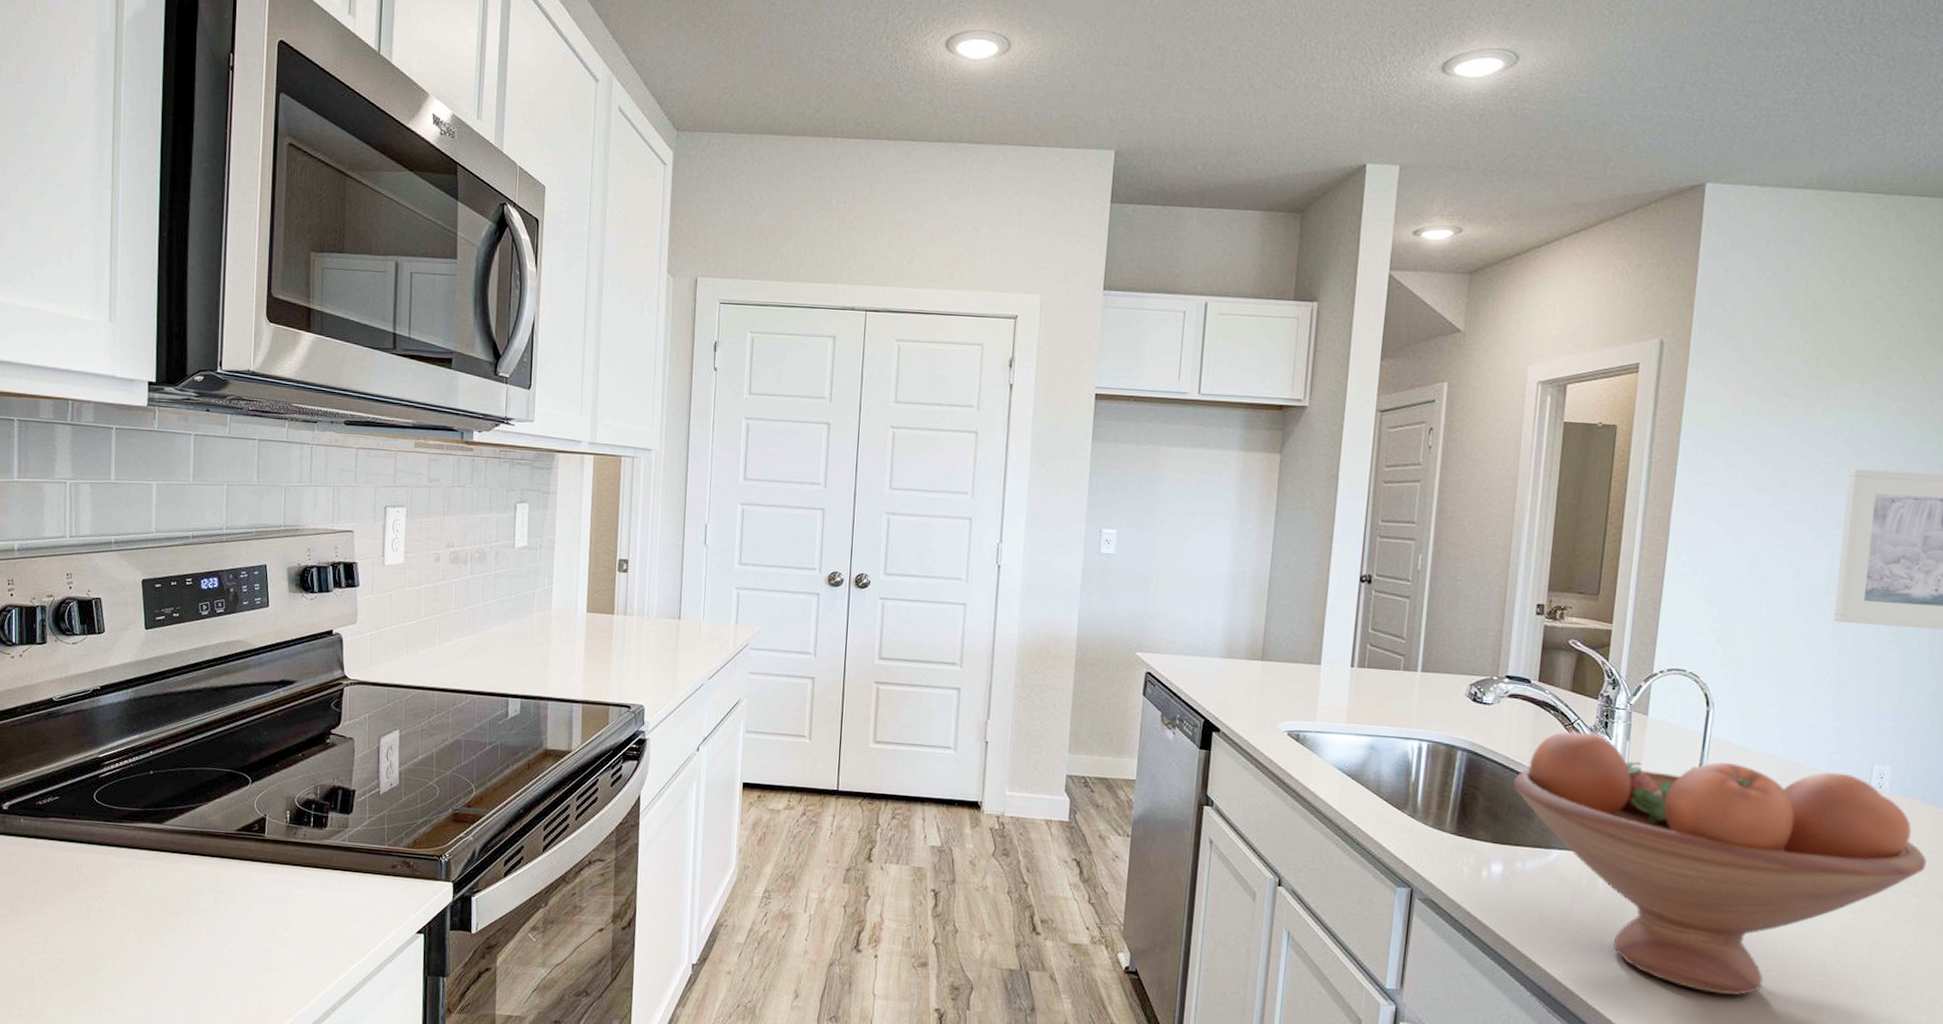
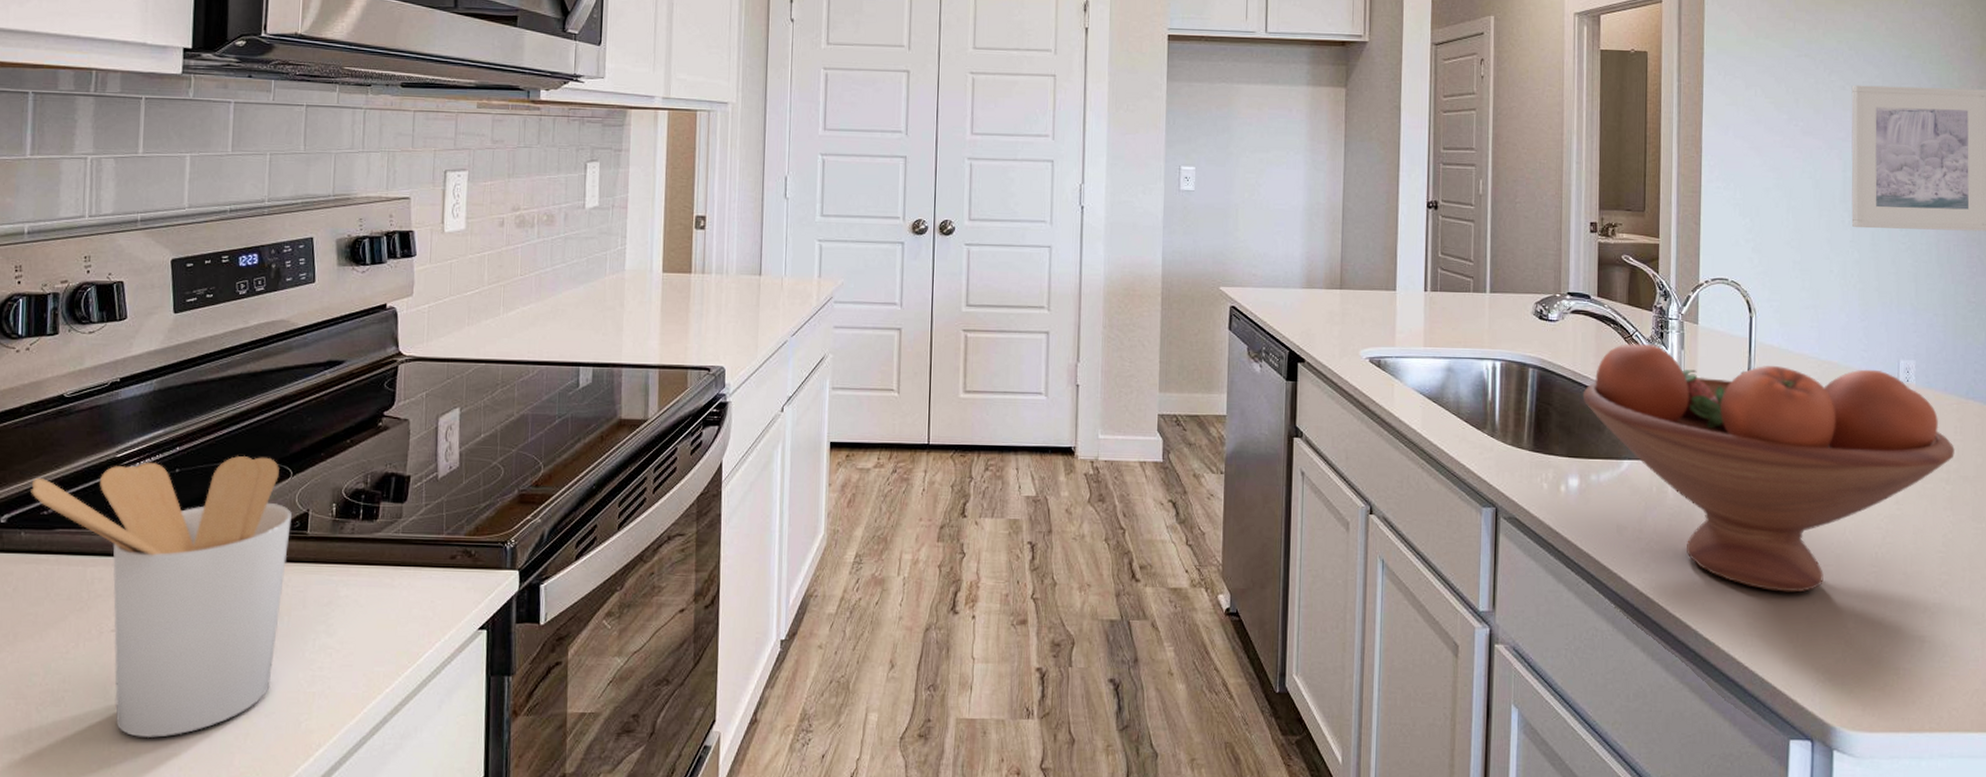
utensil holder: none [27,762,251,1007] -> present [31,455,292,738]

